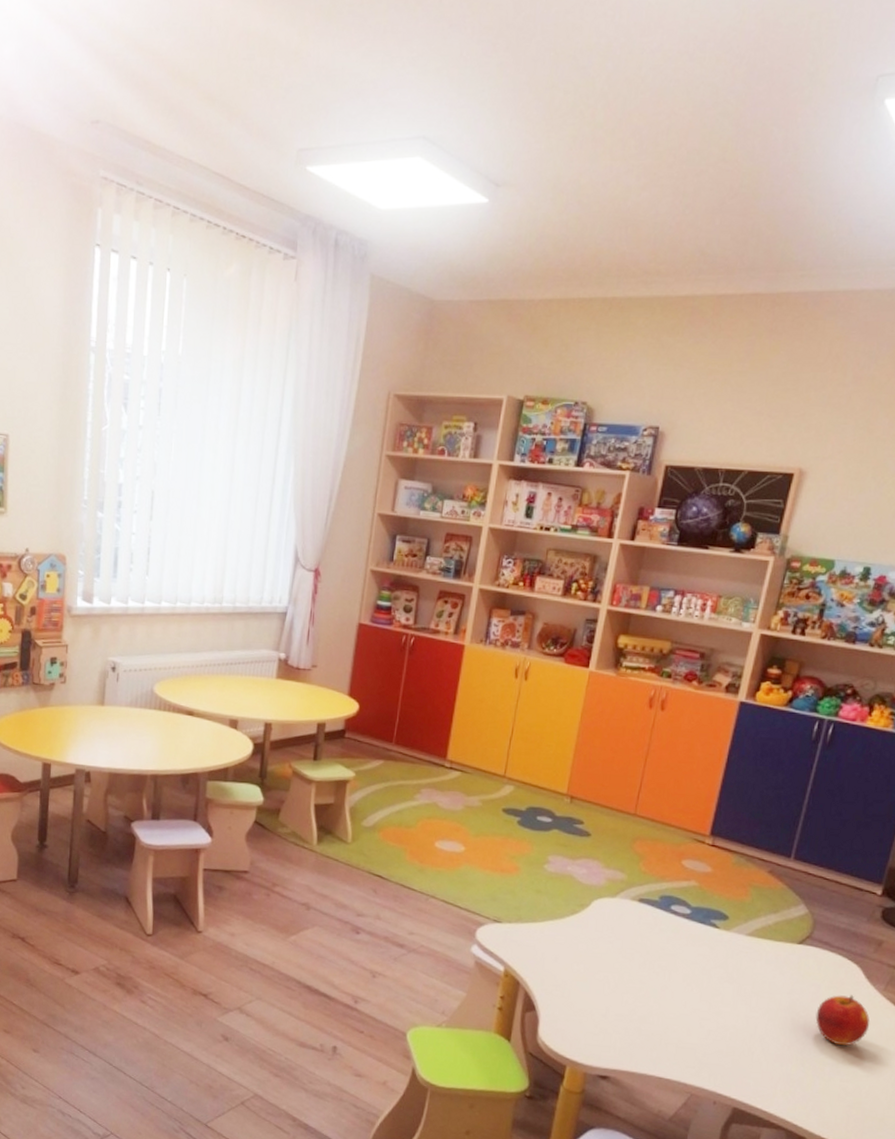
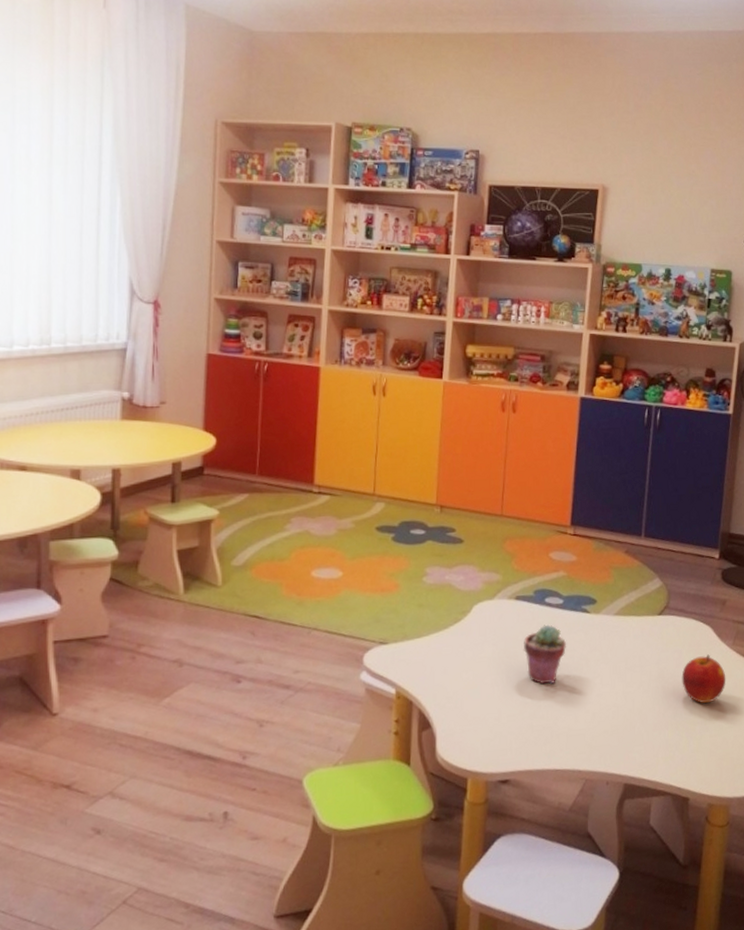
potted succulent: none [640,932,689,992] -> present [523,624,567,685]

